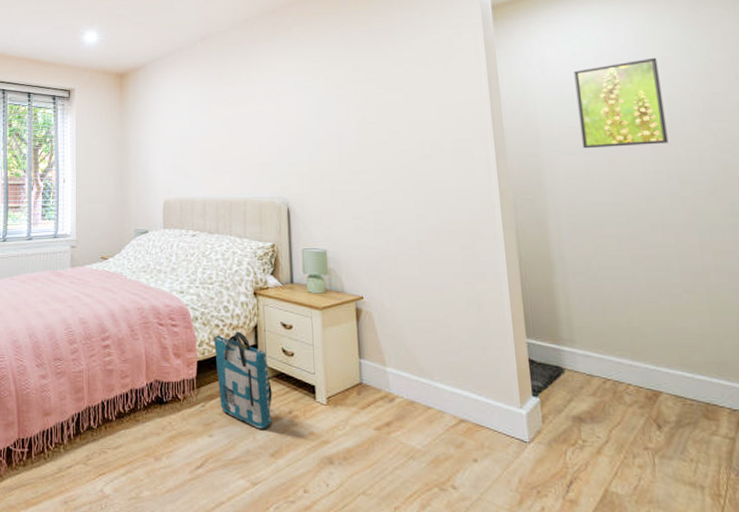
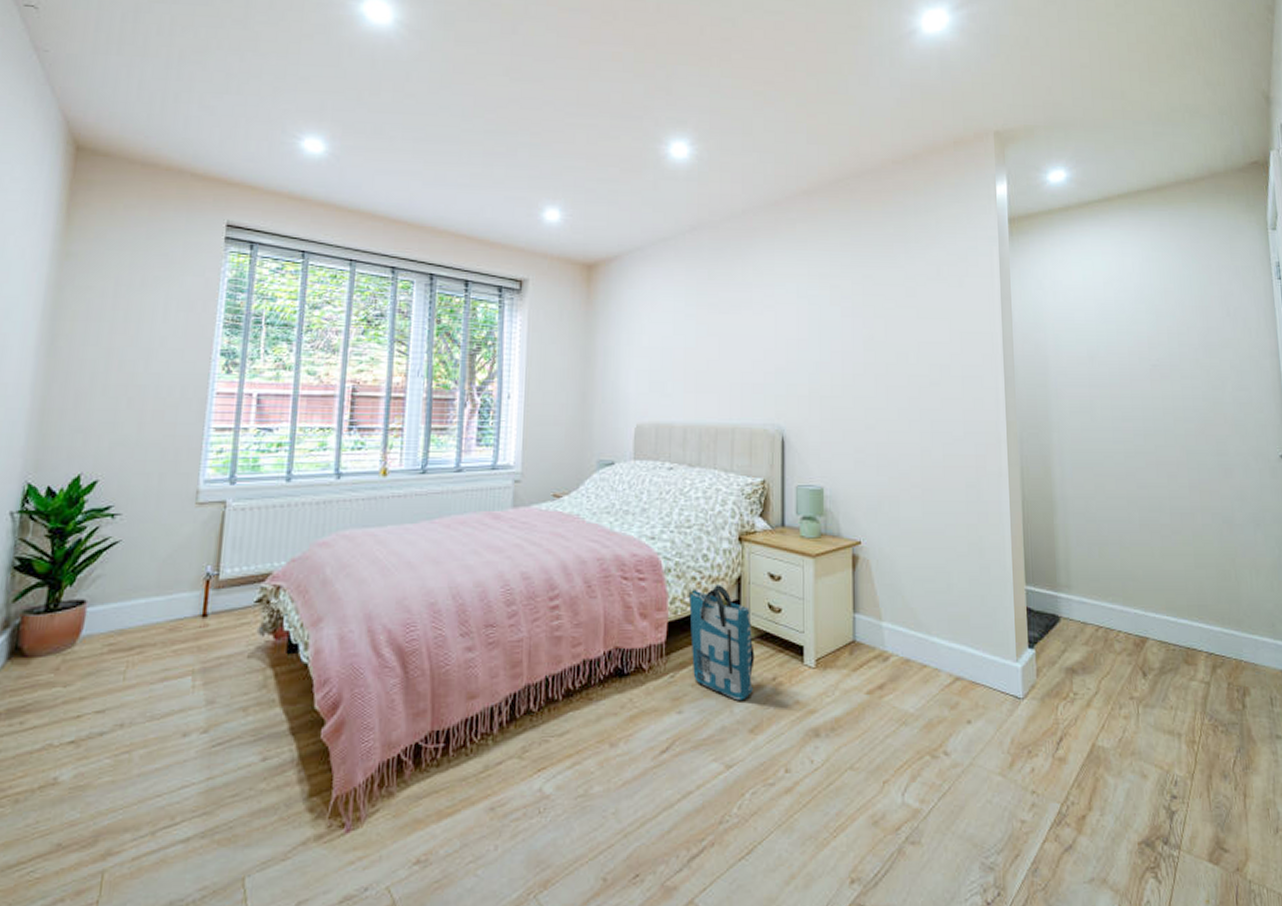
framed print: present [573,57,669,149] -> none [1083,287,1166,381]

